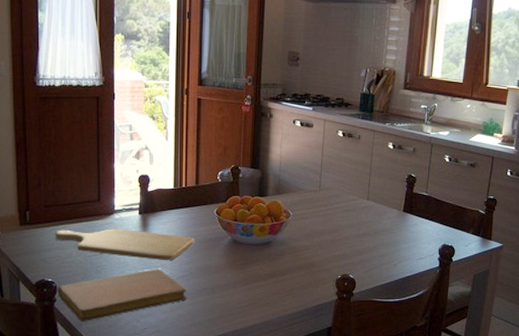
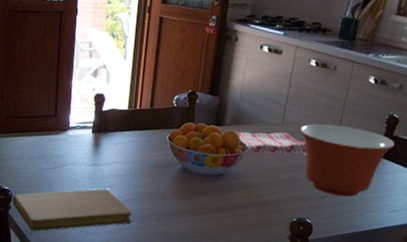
chopping board: present [55,228,195,260] -> none [14,141,145,182]
dish towel: none [278,198,343,219] -> present [235,132,307,154]
mixing bowl: none [335,188,416,251] -> present [300,123,395,197]

